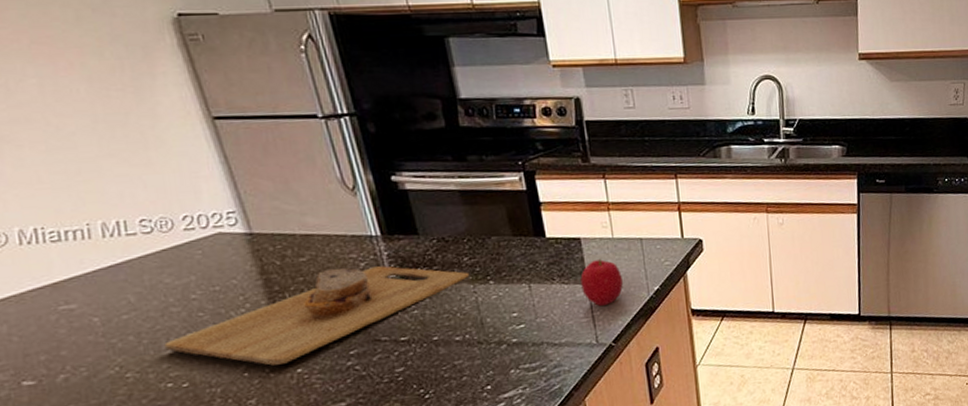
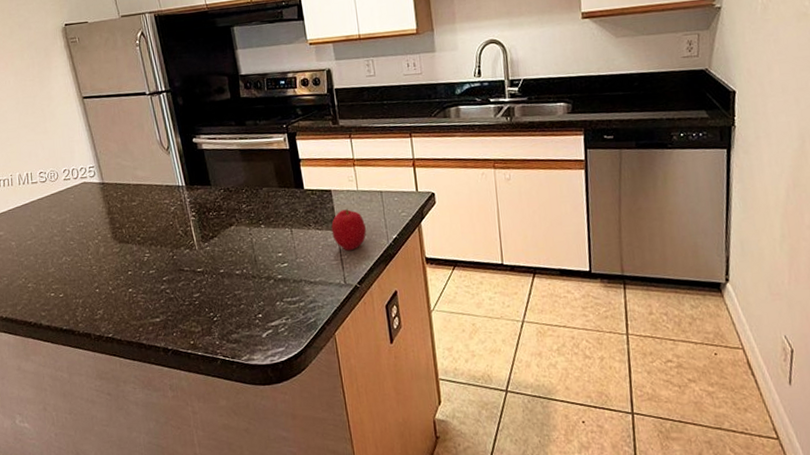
cutting board: present [164,266,470,366] -> none [50,210,247,285]

